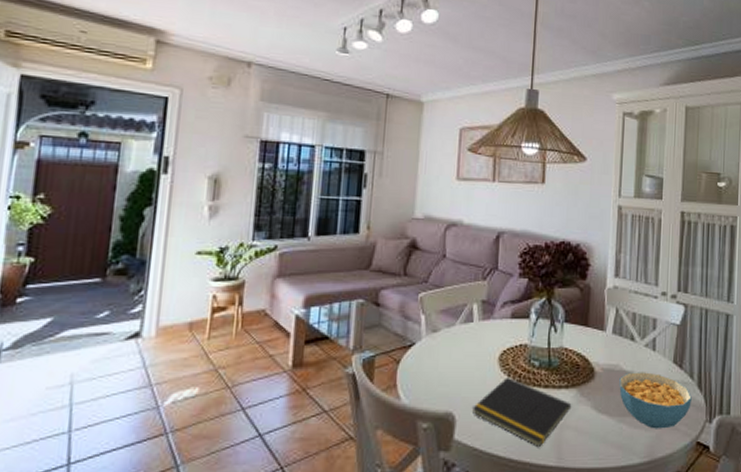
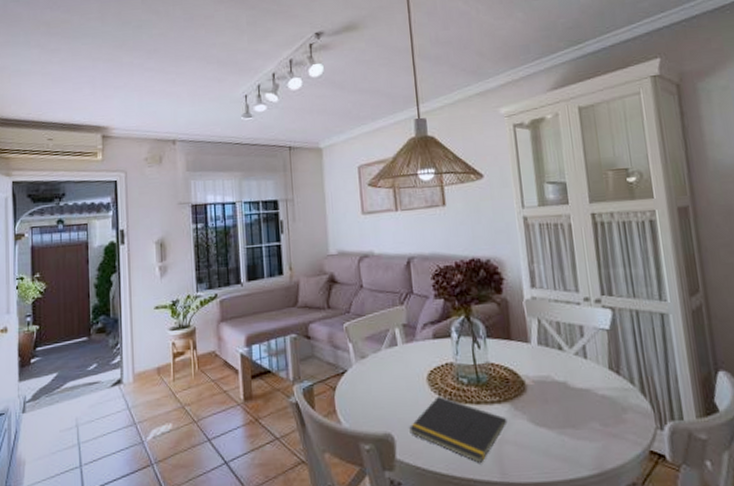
cereal bowl: present [619,372,692,429] -> none [553,381,637,440]

